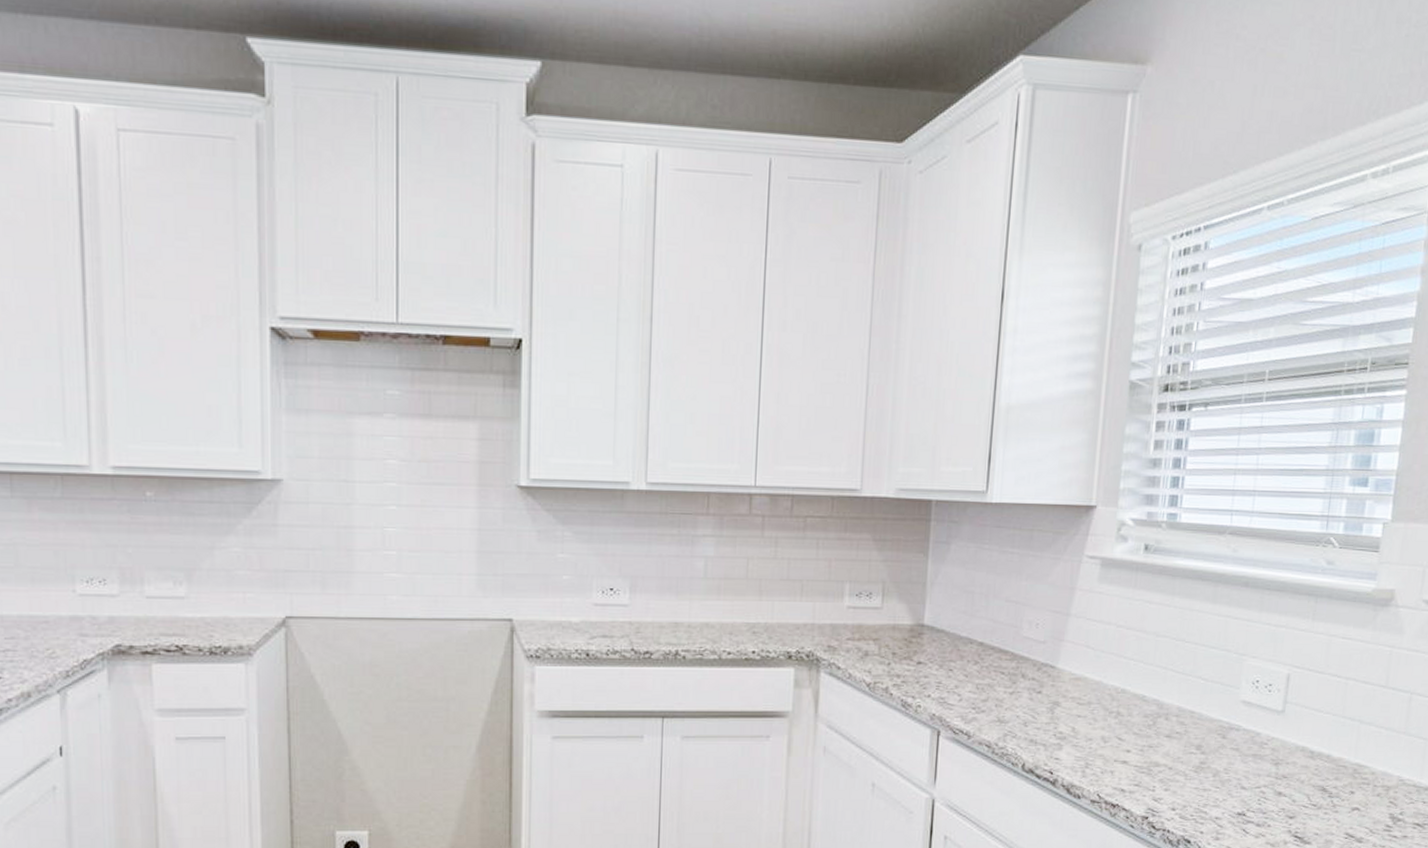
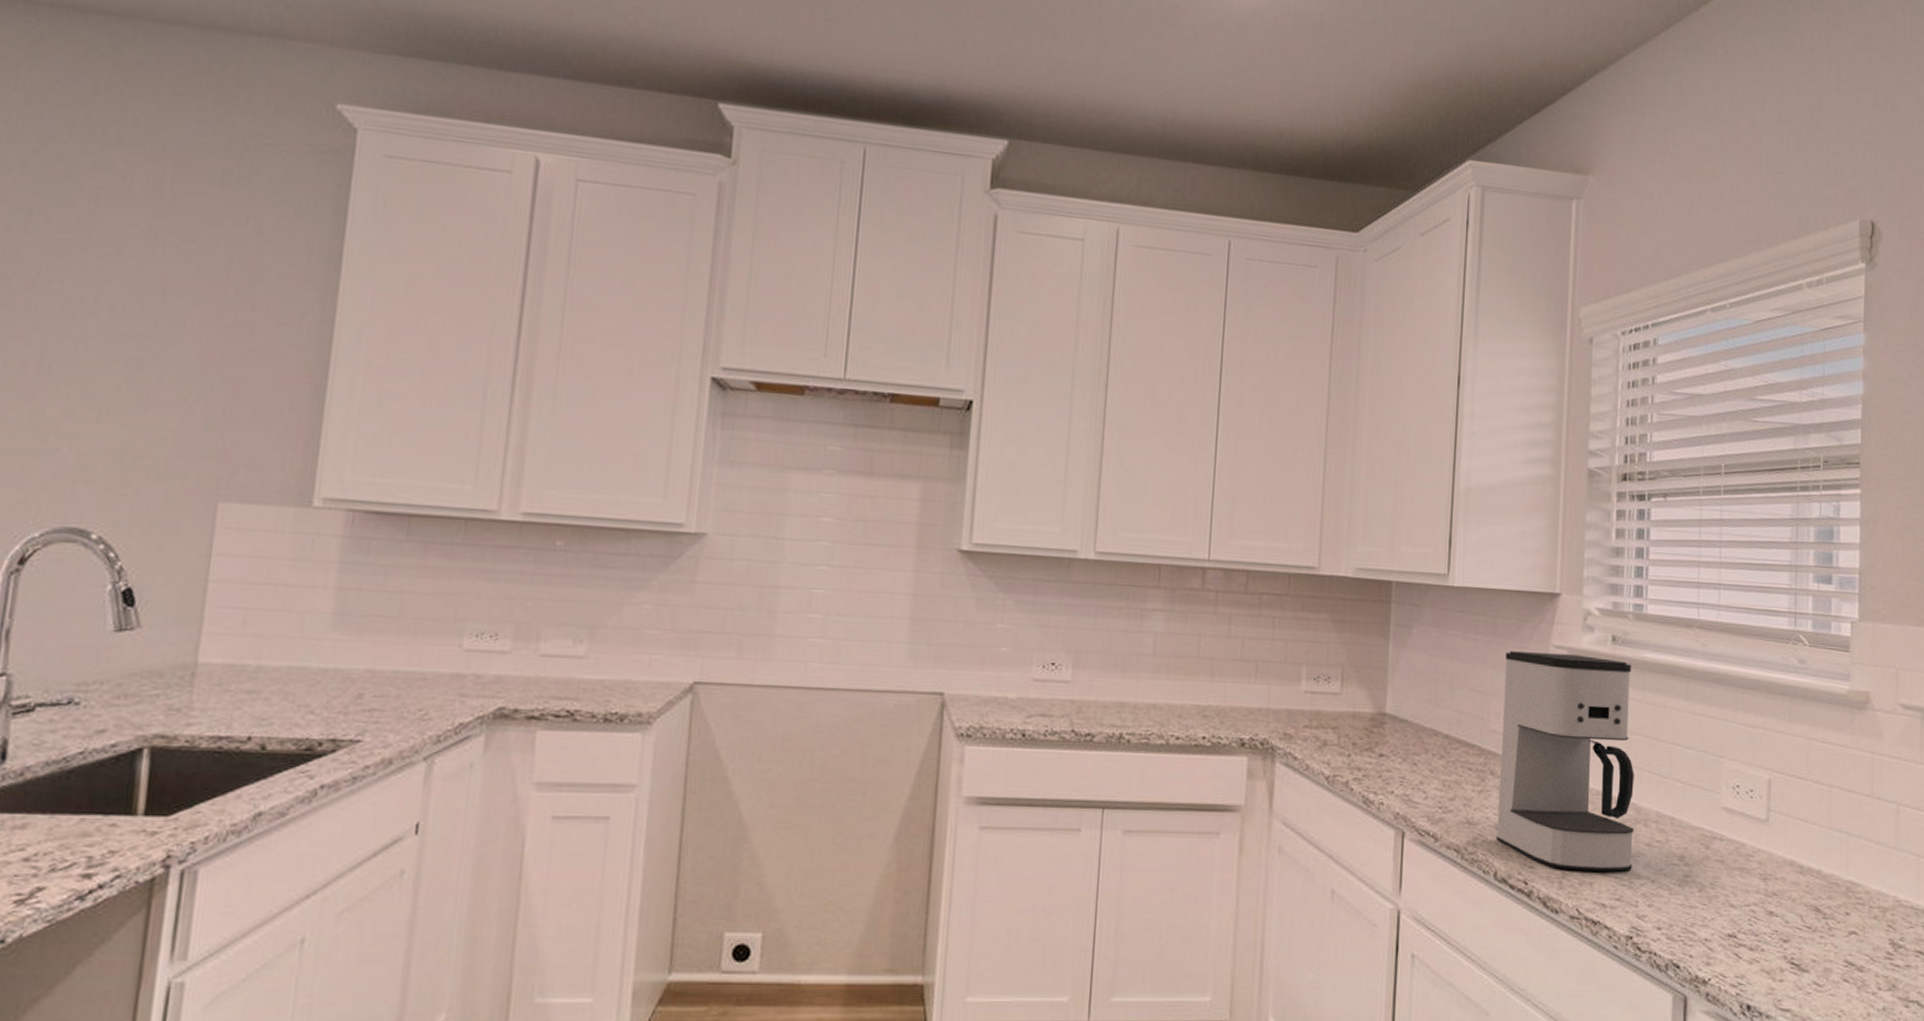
coffee maker: none [1025,563,1162,761] -> present [1497,651,1634,872]

